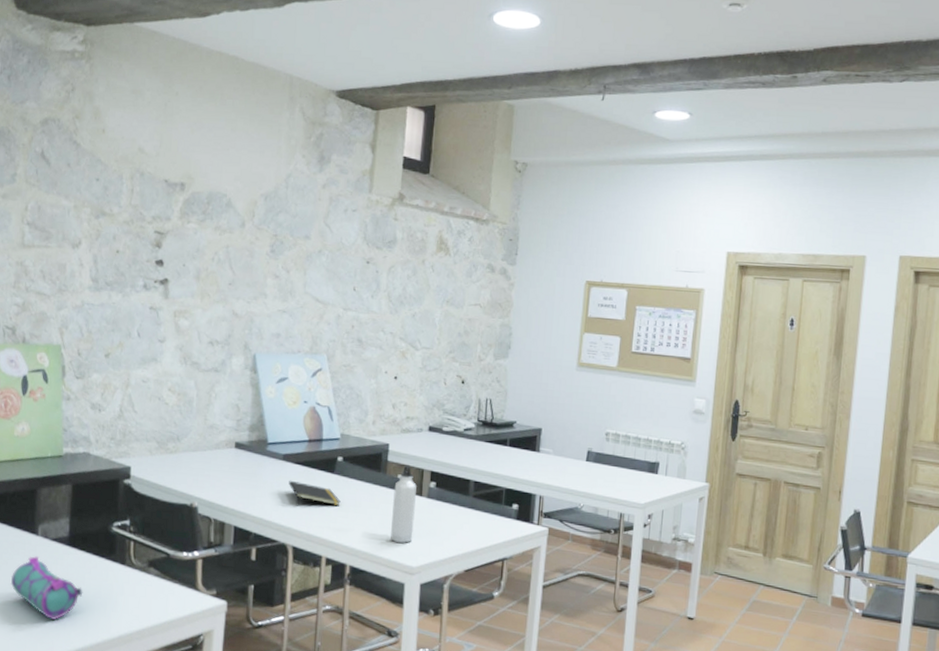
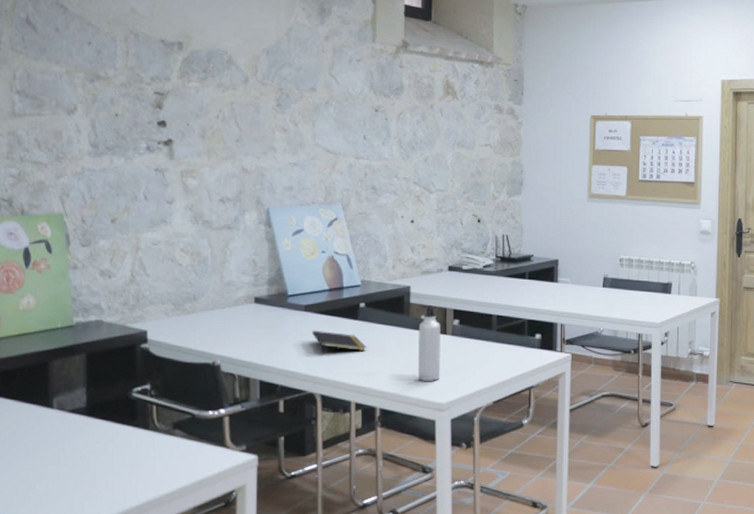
pencil case: present [10,555,83,621] -> none [27,429,106,493]

